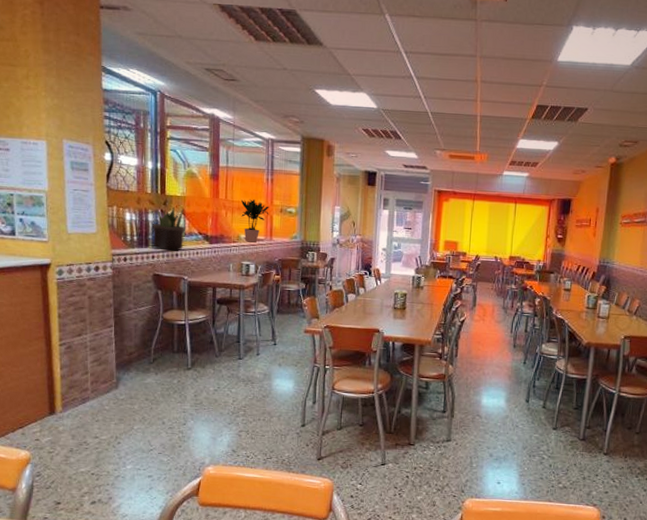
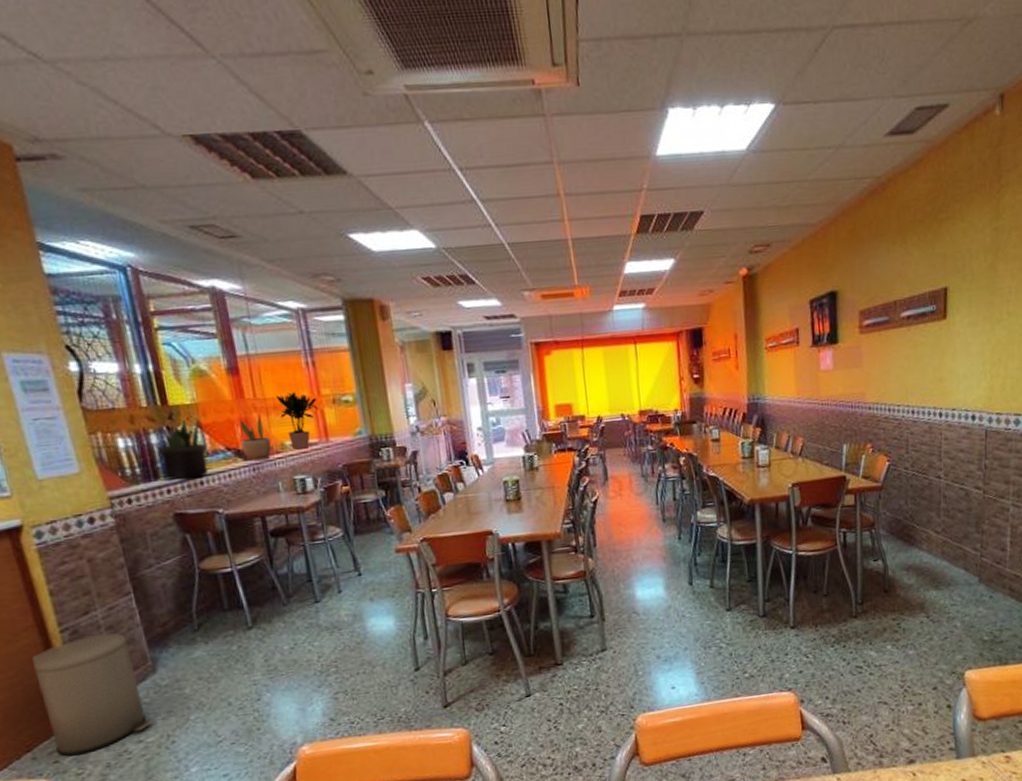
pedal bin: none [37,352,109,439] -> present [32,633,154,757]
potted plant: none [210,213,231,246] -> present [239,417,271,462]

